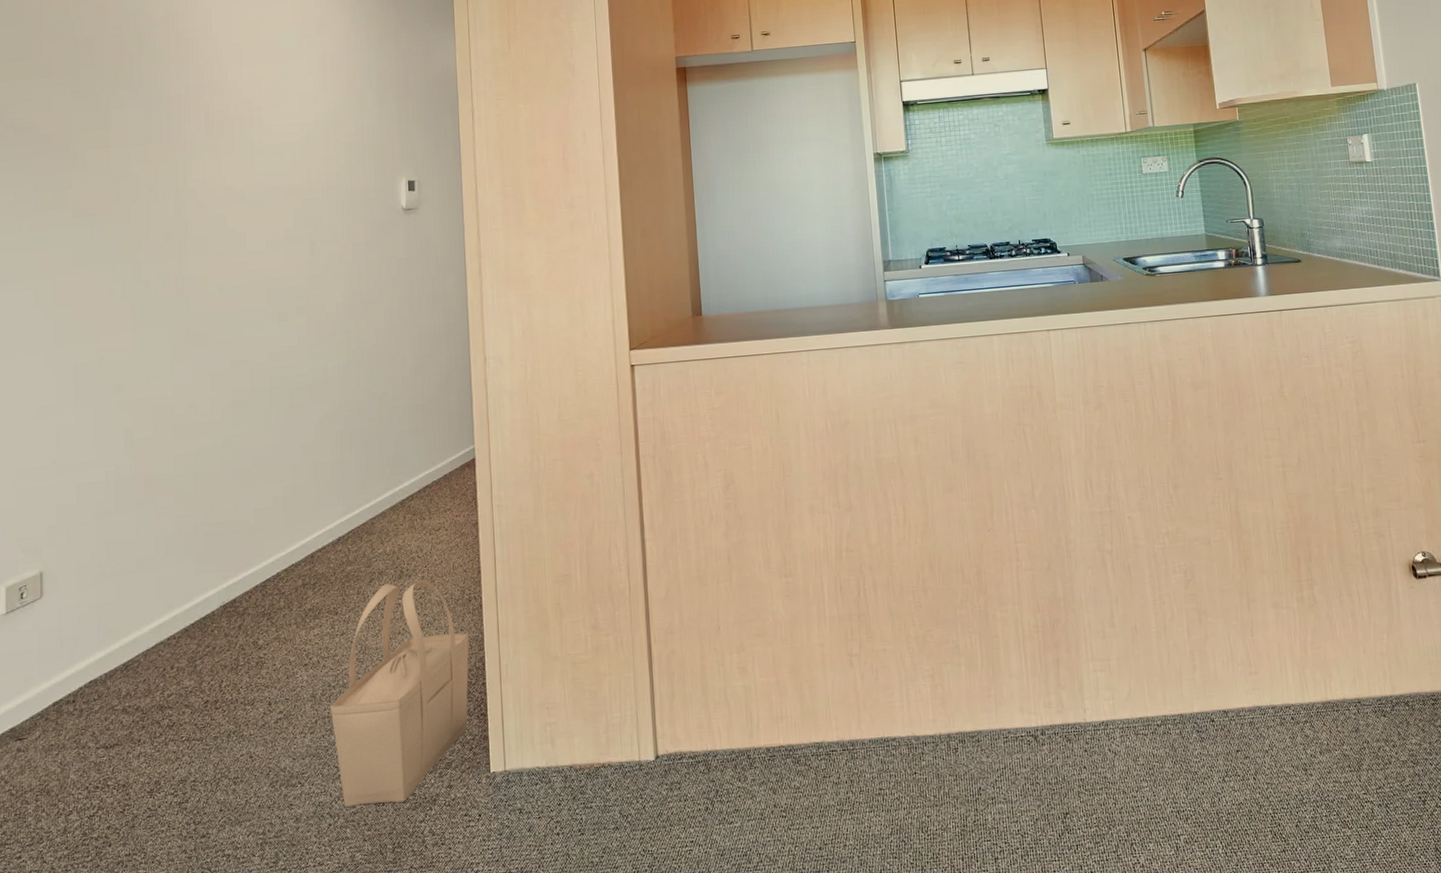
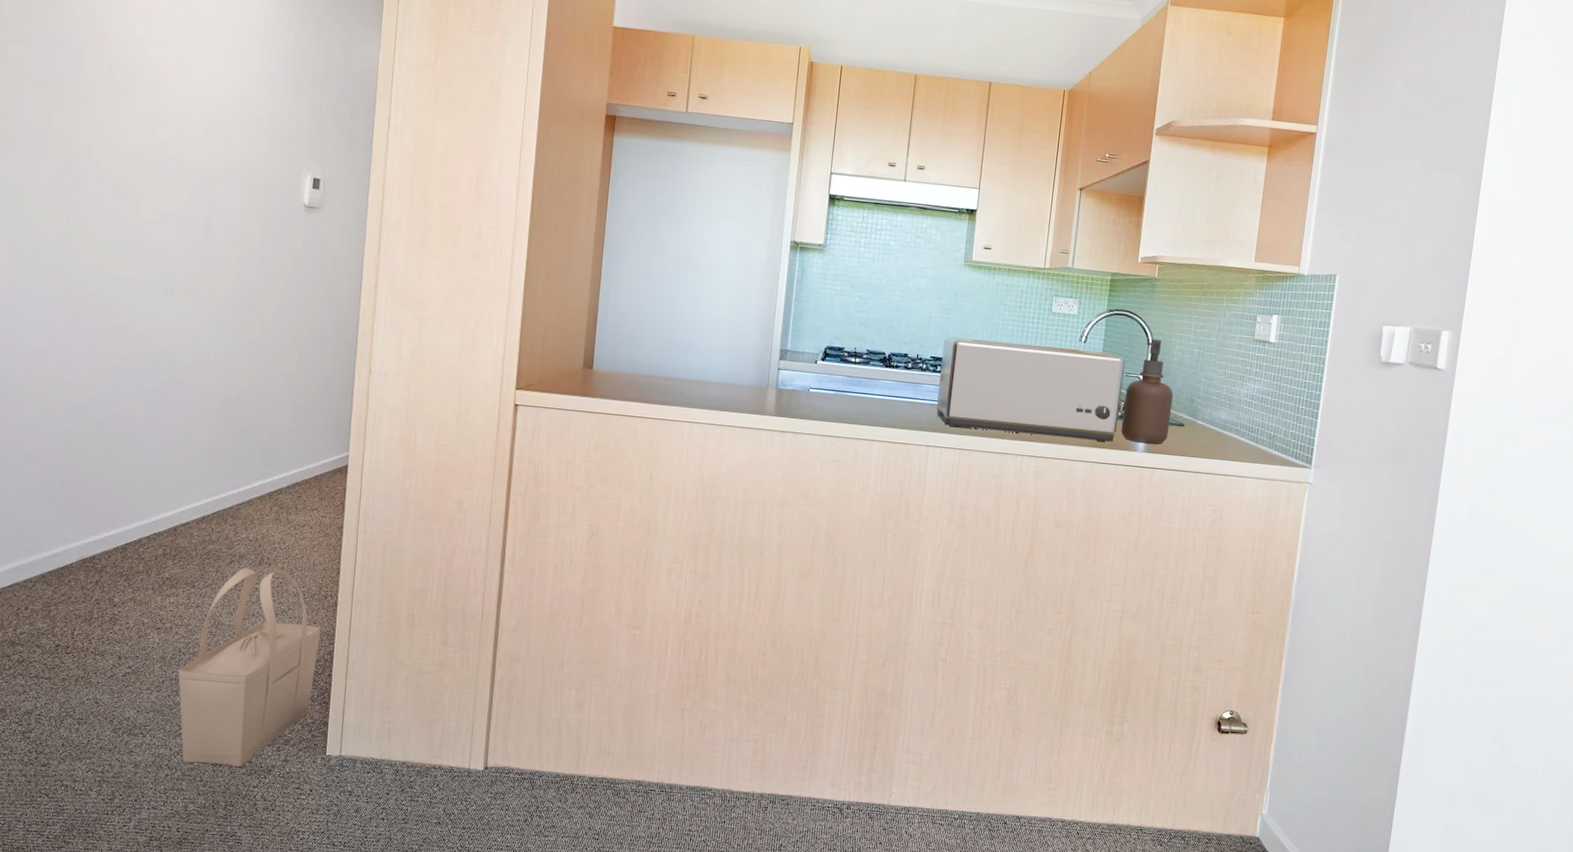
toaster: none [1042,202,1234,307] -> present [936,336,1126,442]
soap dispenser: none [1234,181,1287,288] -> present [1121,339,1174,445]

